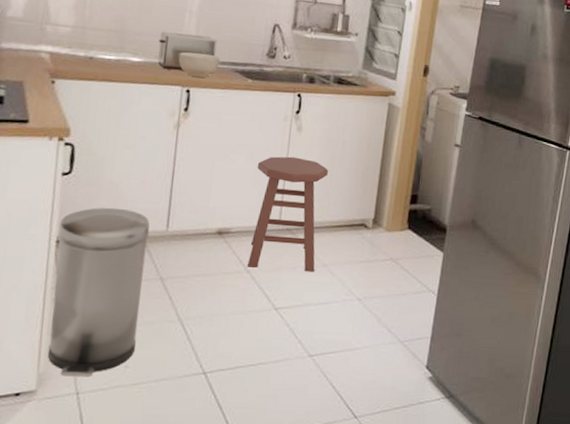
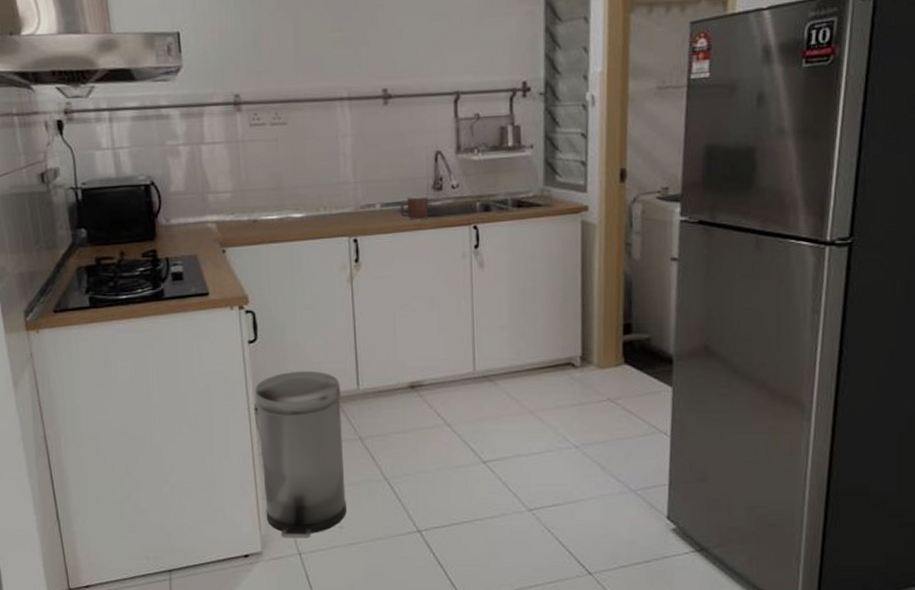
toaster: present [158,31,218,71] -> none [317,177,378,221]
bowl: present [178,51,220,78] -> none [340,197,383,224]
mug: none [234,59,262,83] -> present [401,195,429,221]
stool: present [248,156,329,272] -> none [440,296,522,421]

